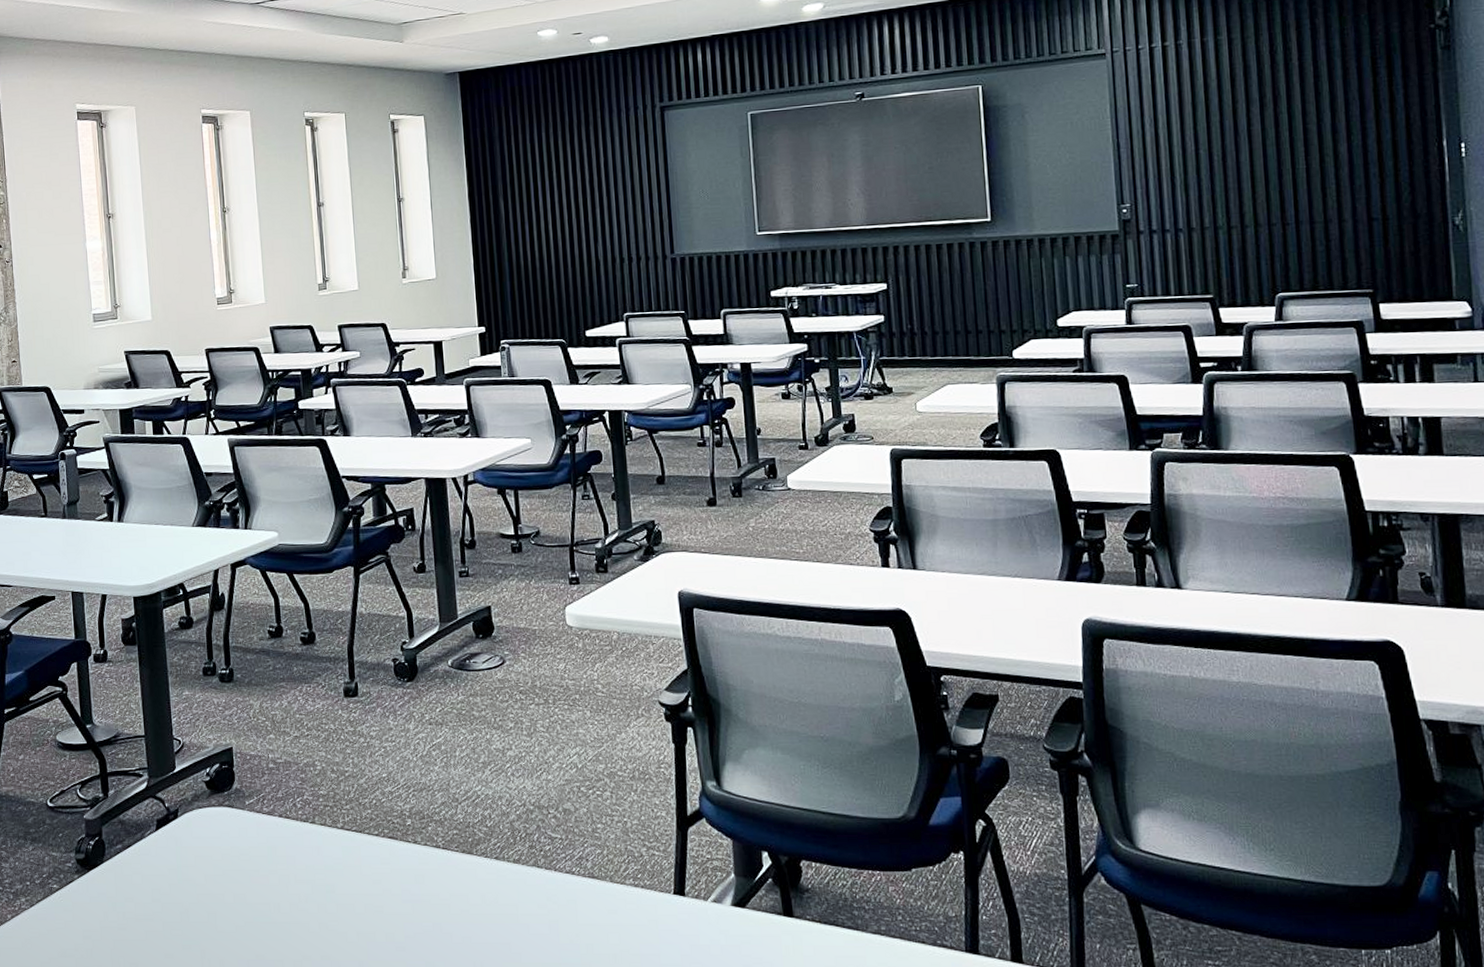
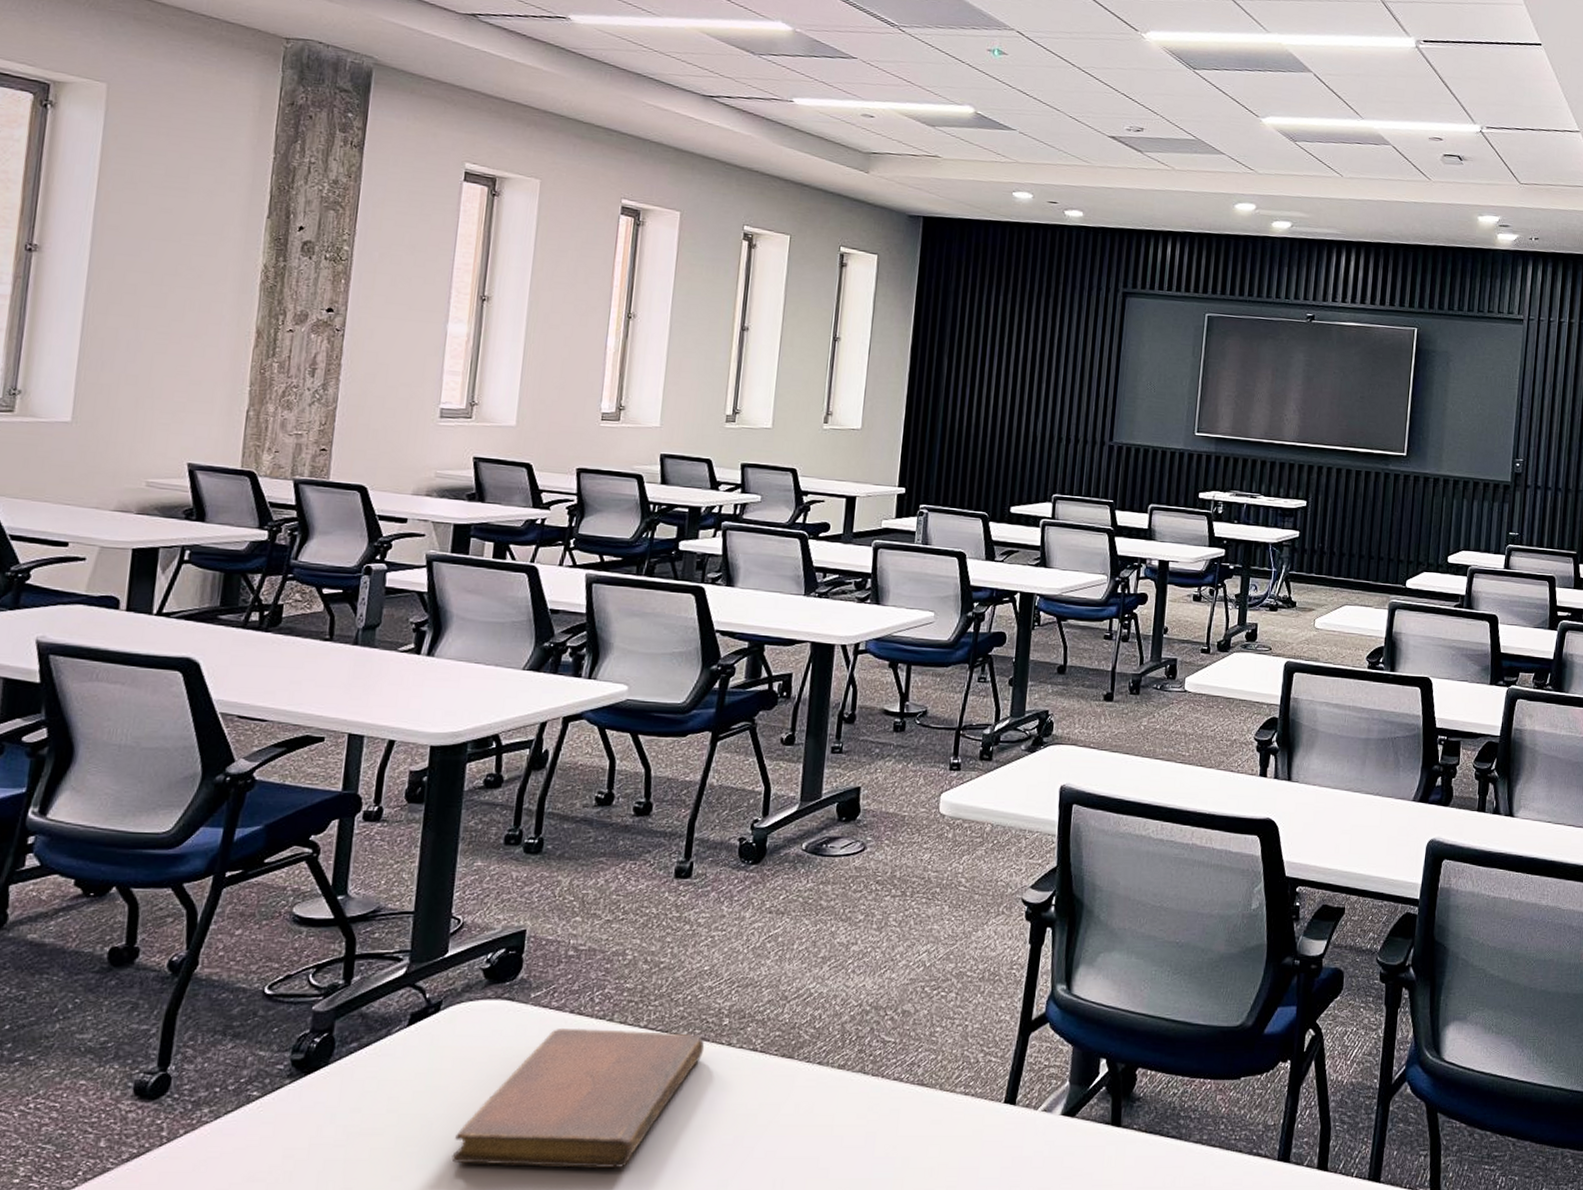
notebook: none [208,829,395,951] -> present [451,1028,705,1169]

